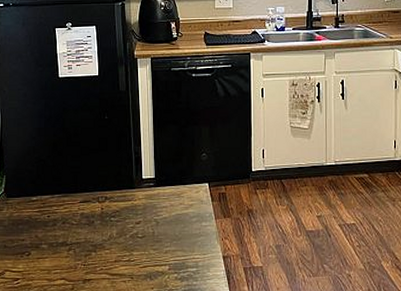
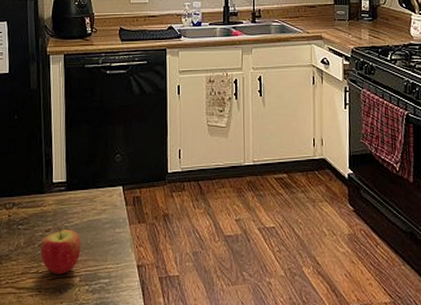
apple: none [131,220,170,263] -> present [40,227,81,275]

